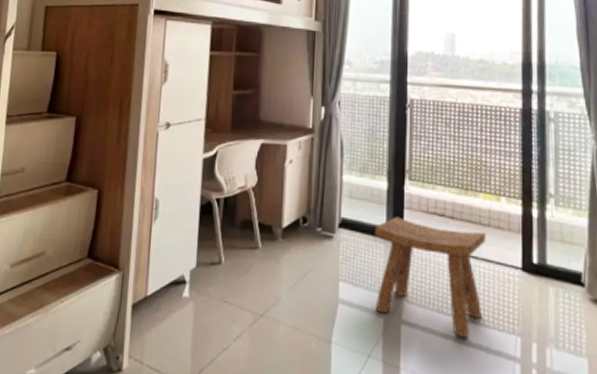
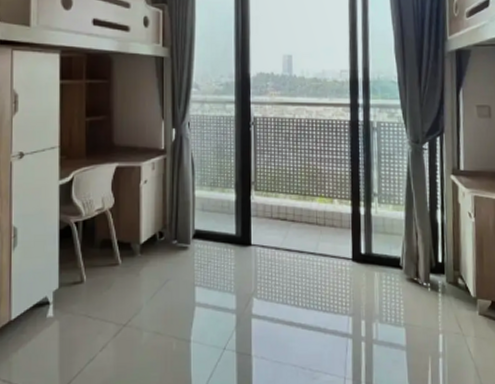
stool: present [375,216,486,337] -> none [226,224,322,322]

